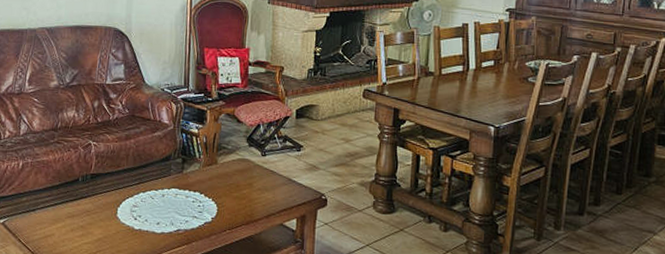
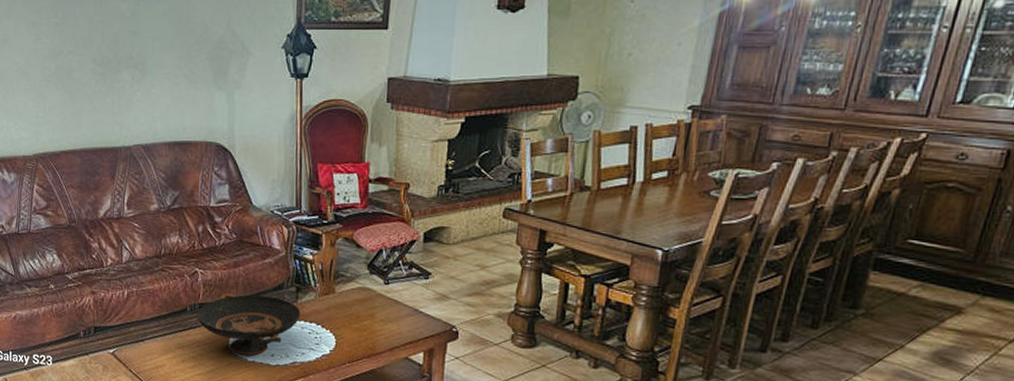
decorative bowl: none [88,163,186,224] -> present [197,292,301,355]

